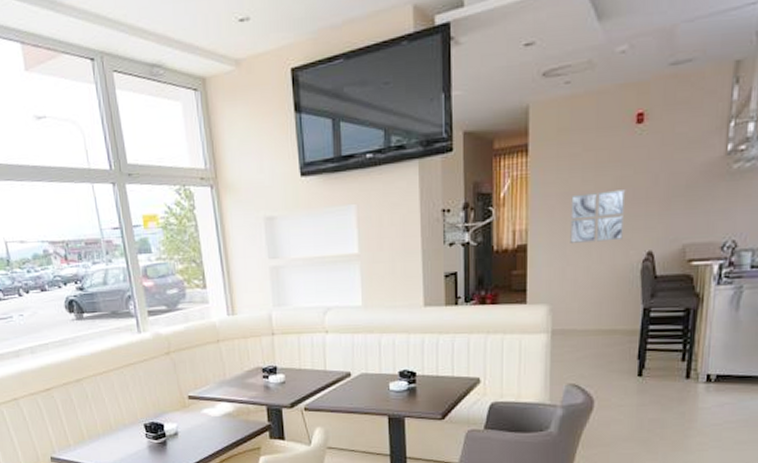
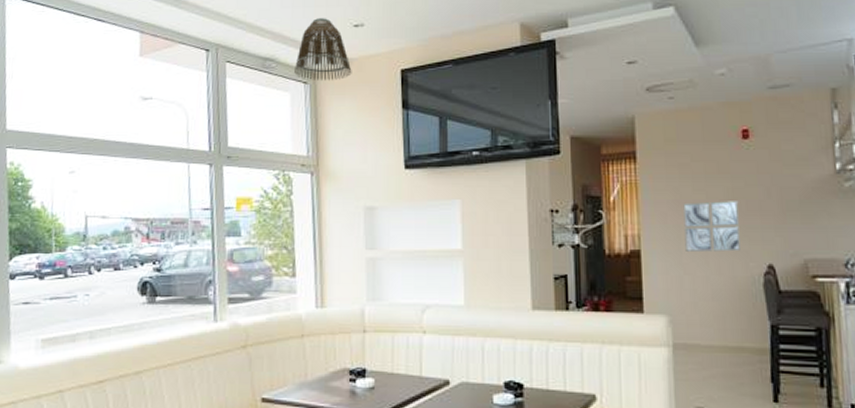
lamp shade: none [183,13,242,87] -> present [294,18,352,81]

